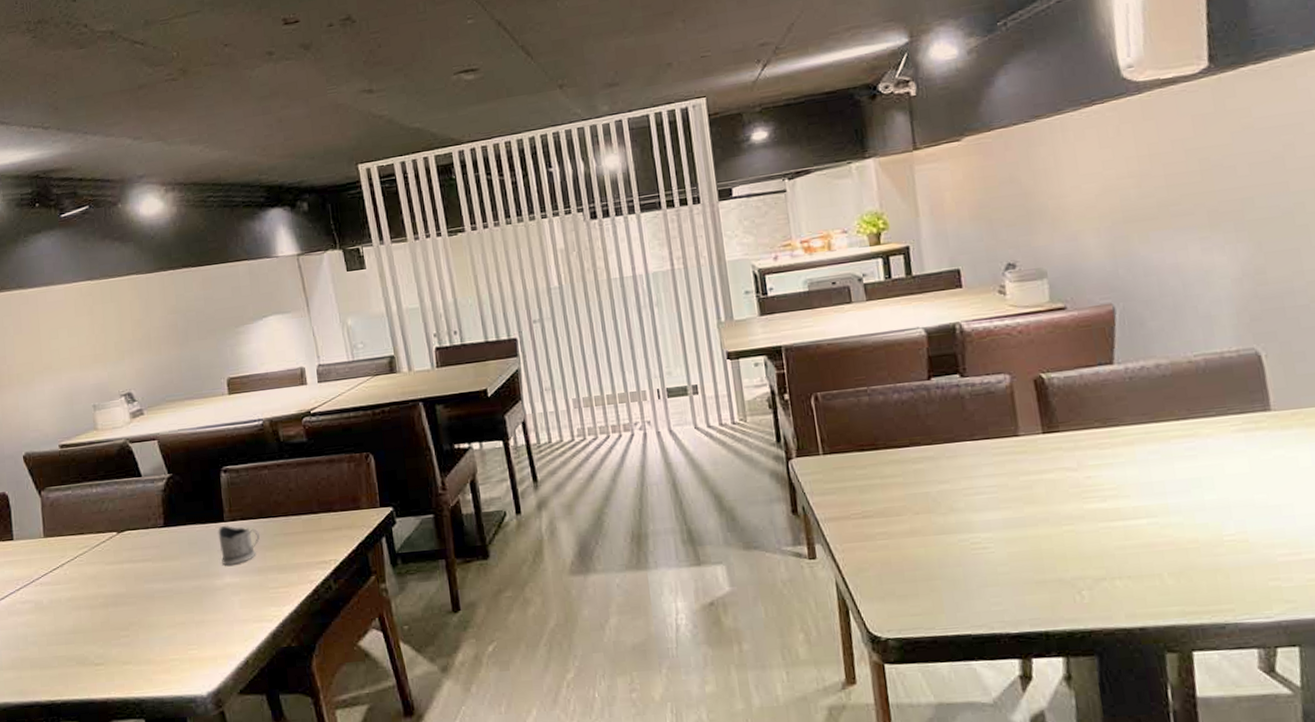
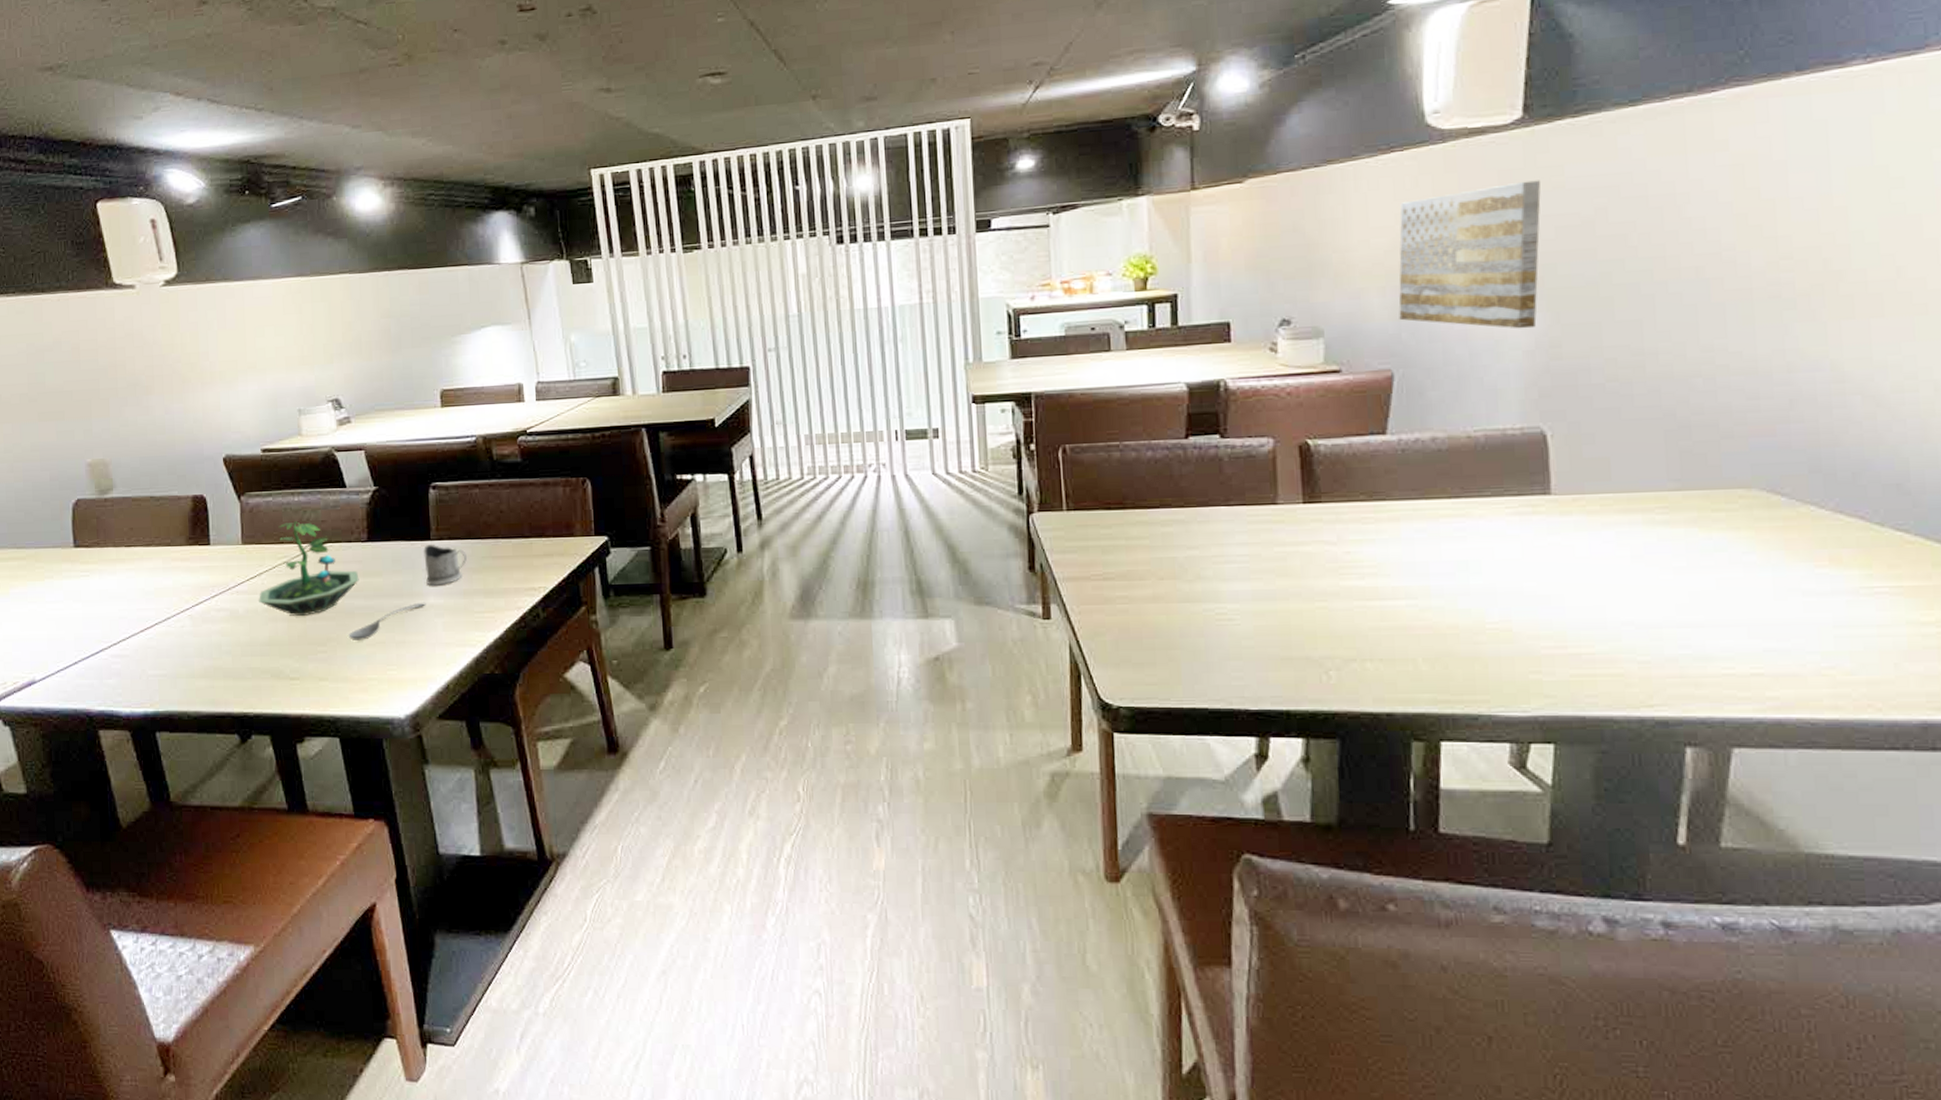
terrarium: none [62,512,158,604] -> present [259,521,359,616]
soupspoon: none [149,581,223,623] -> present [348,602,426,640]
wall art: none [1106,122,1241,259] -> present [1398,180,1541,329]

